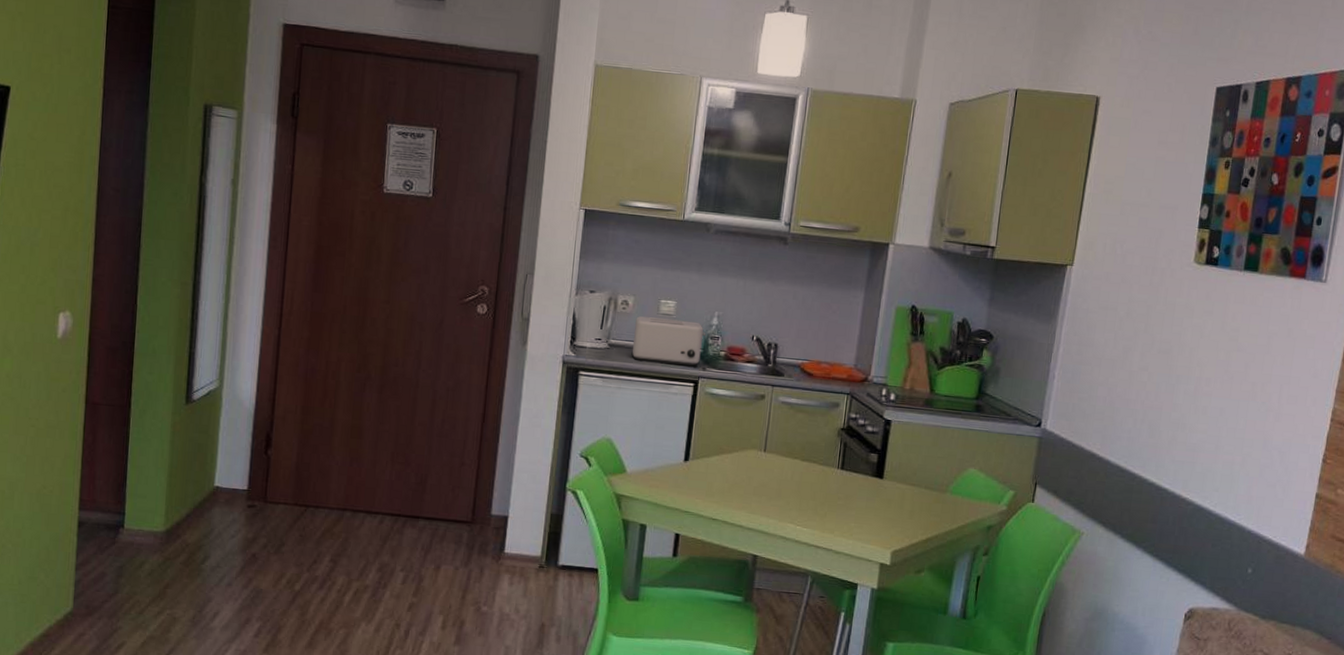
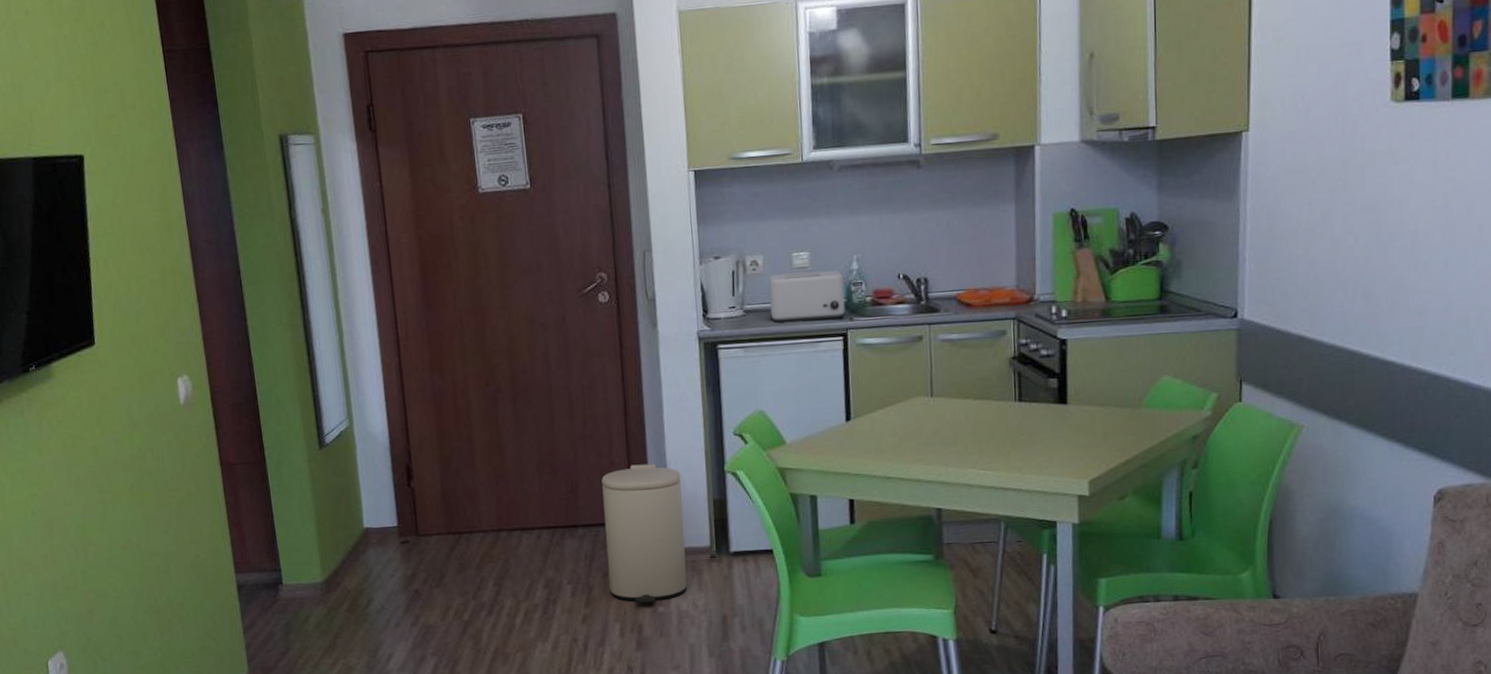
pedal bin: none [439,468,525,602] -> present [601,463,687,604]

